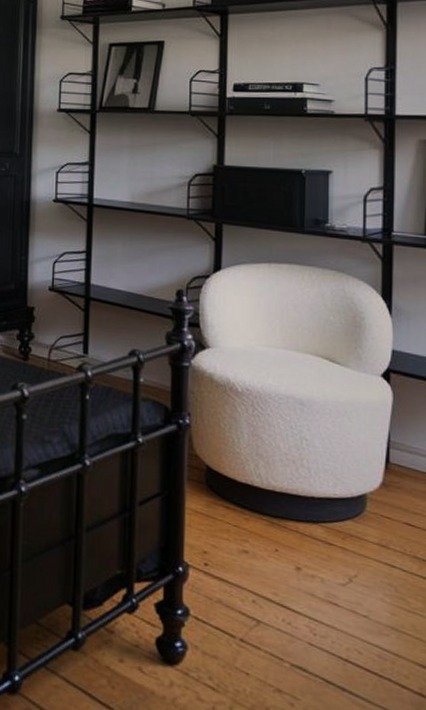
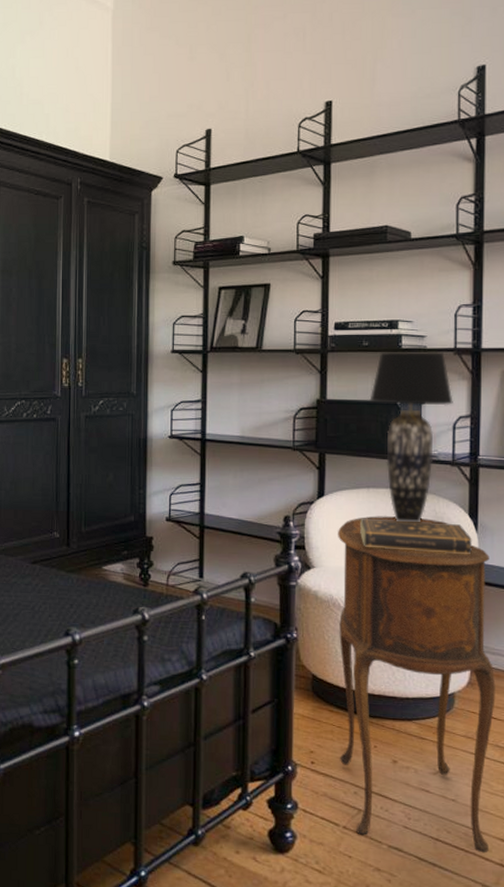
side table: none [236,293,413,680] -> present [338,516,496,854]
book: none [260,295,385,341] -> present [360,518,472,555]
table lamp: none [271,115,364,303] -> present [369,351,453,523]

